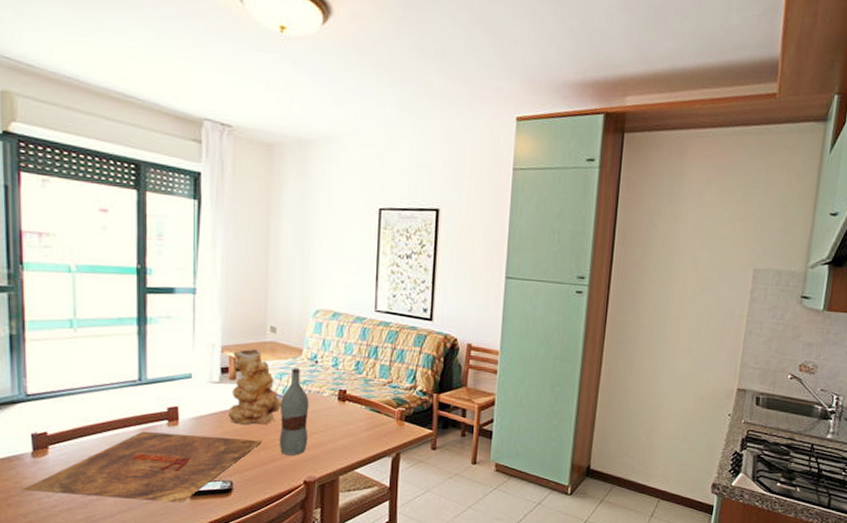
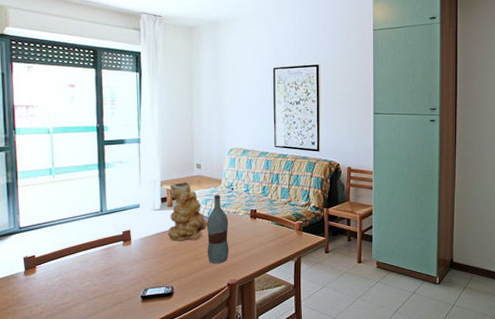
placemat: present [21,431,262,503] -> none [17,250,194,306]

